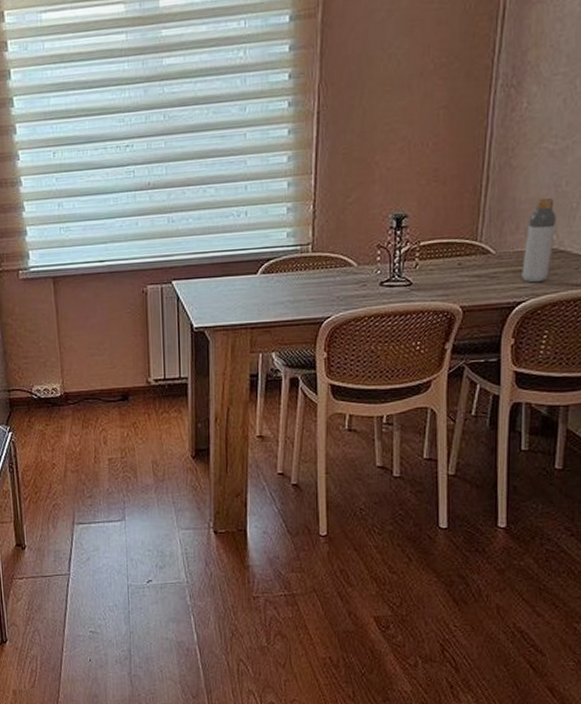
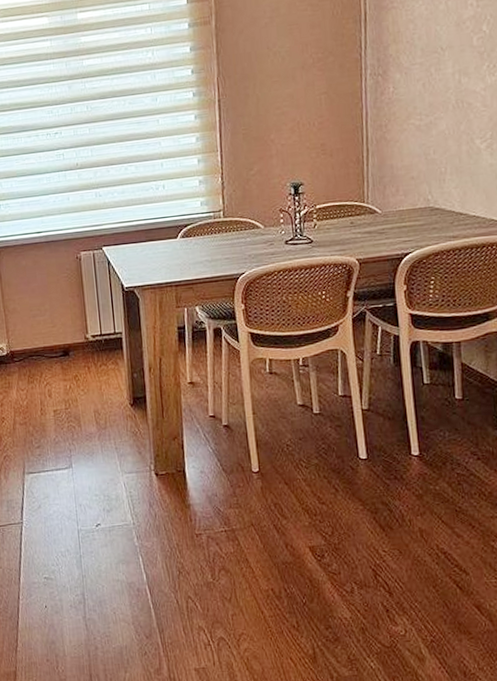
bottle: present [522,197,556,283] -> none [405,164,430,237]

